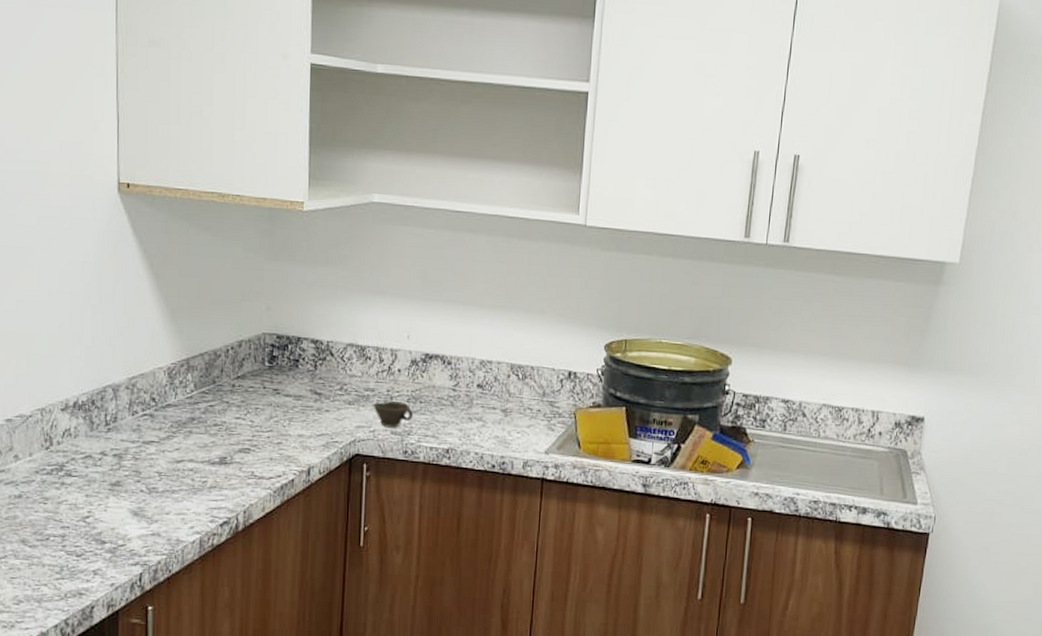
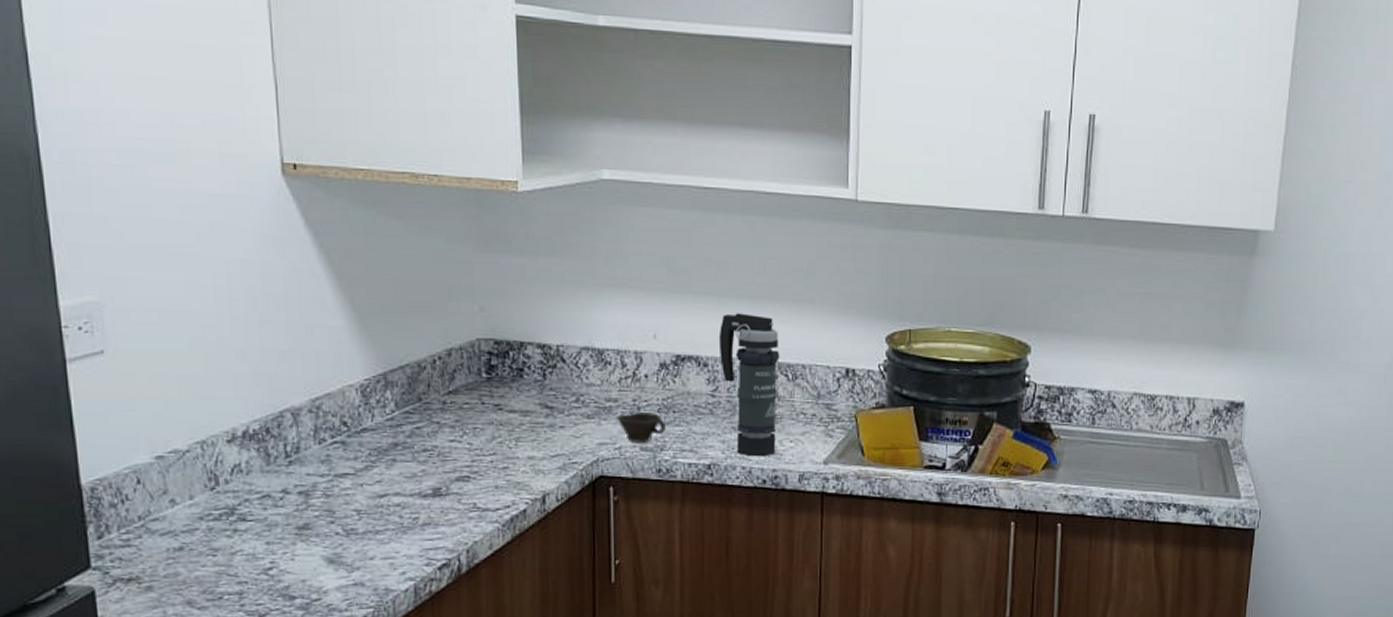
smoke grenade: none [461,320,513,445] -> present [718,313,780,457]

